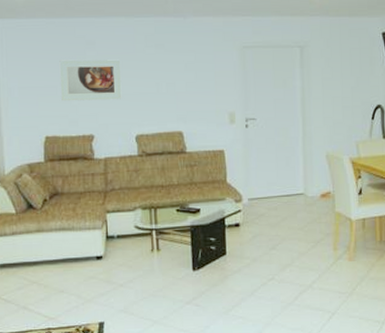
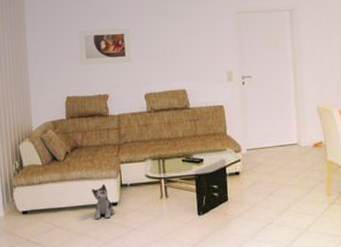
plush toy: none [73,235,99,275] -> present [92,183,115,219]

